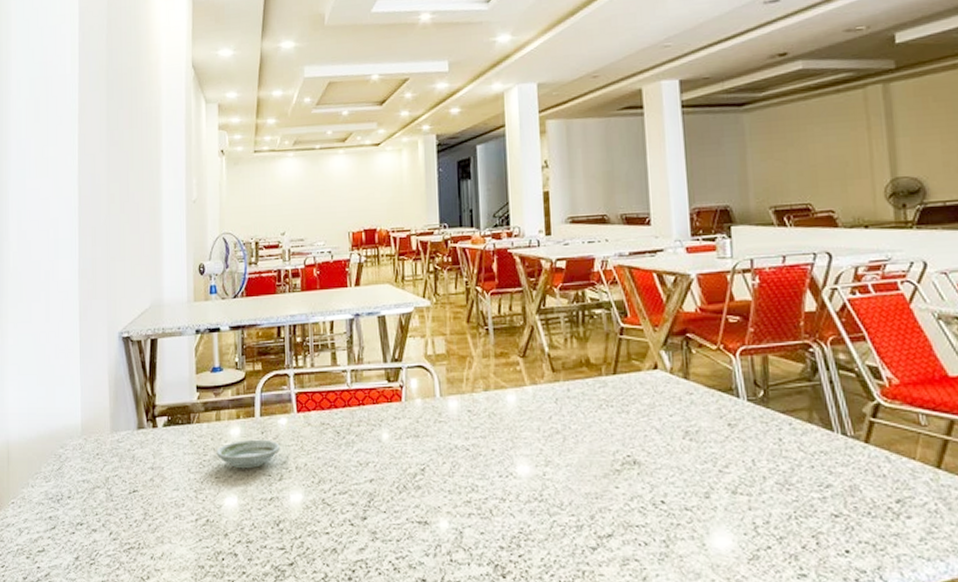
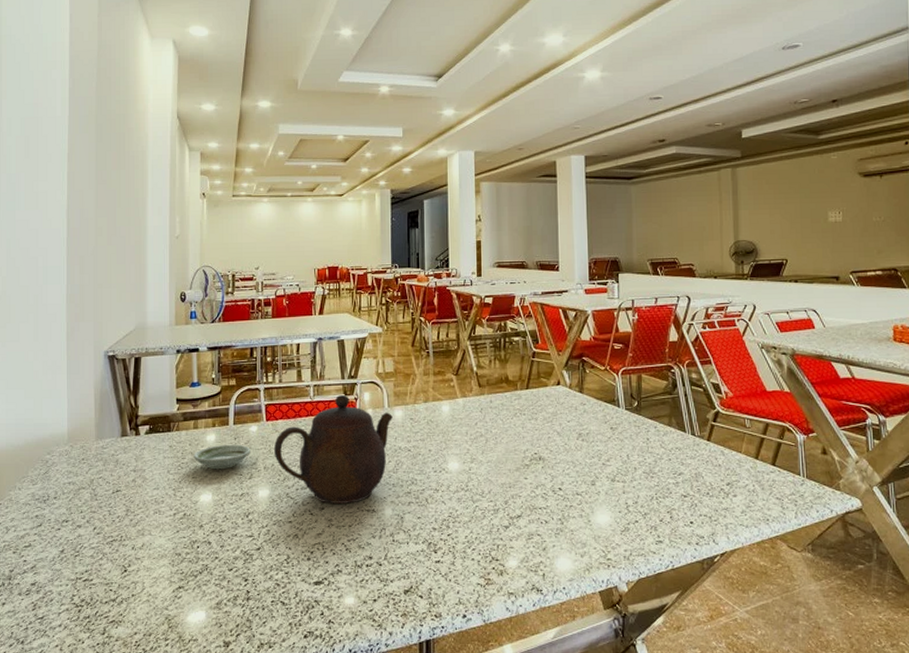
teapot: none [307,381,446,513] -> present [274,394,393,504]

